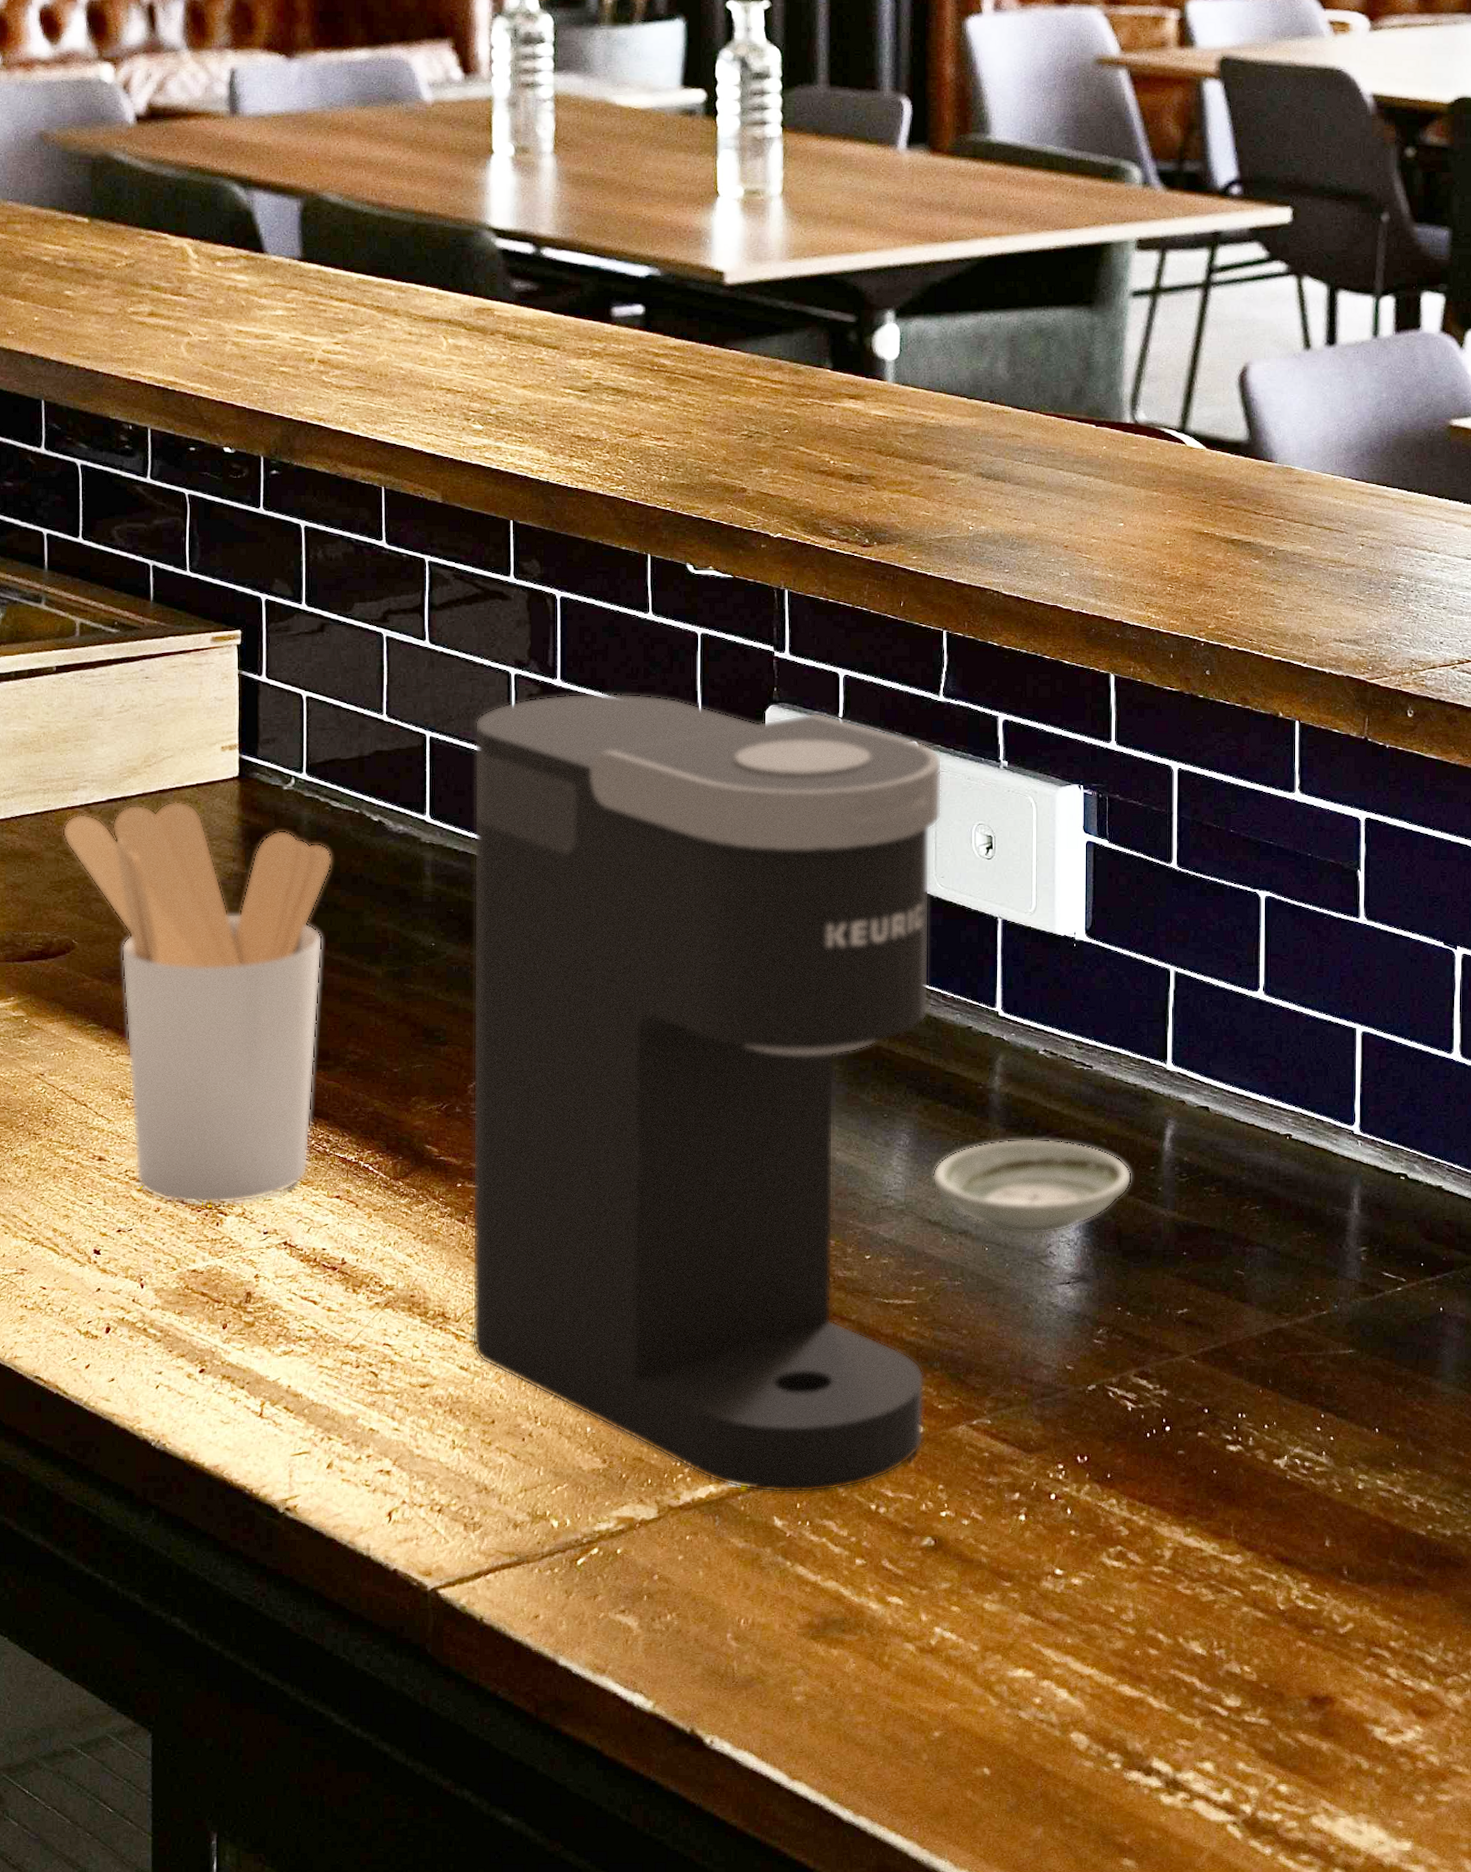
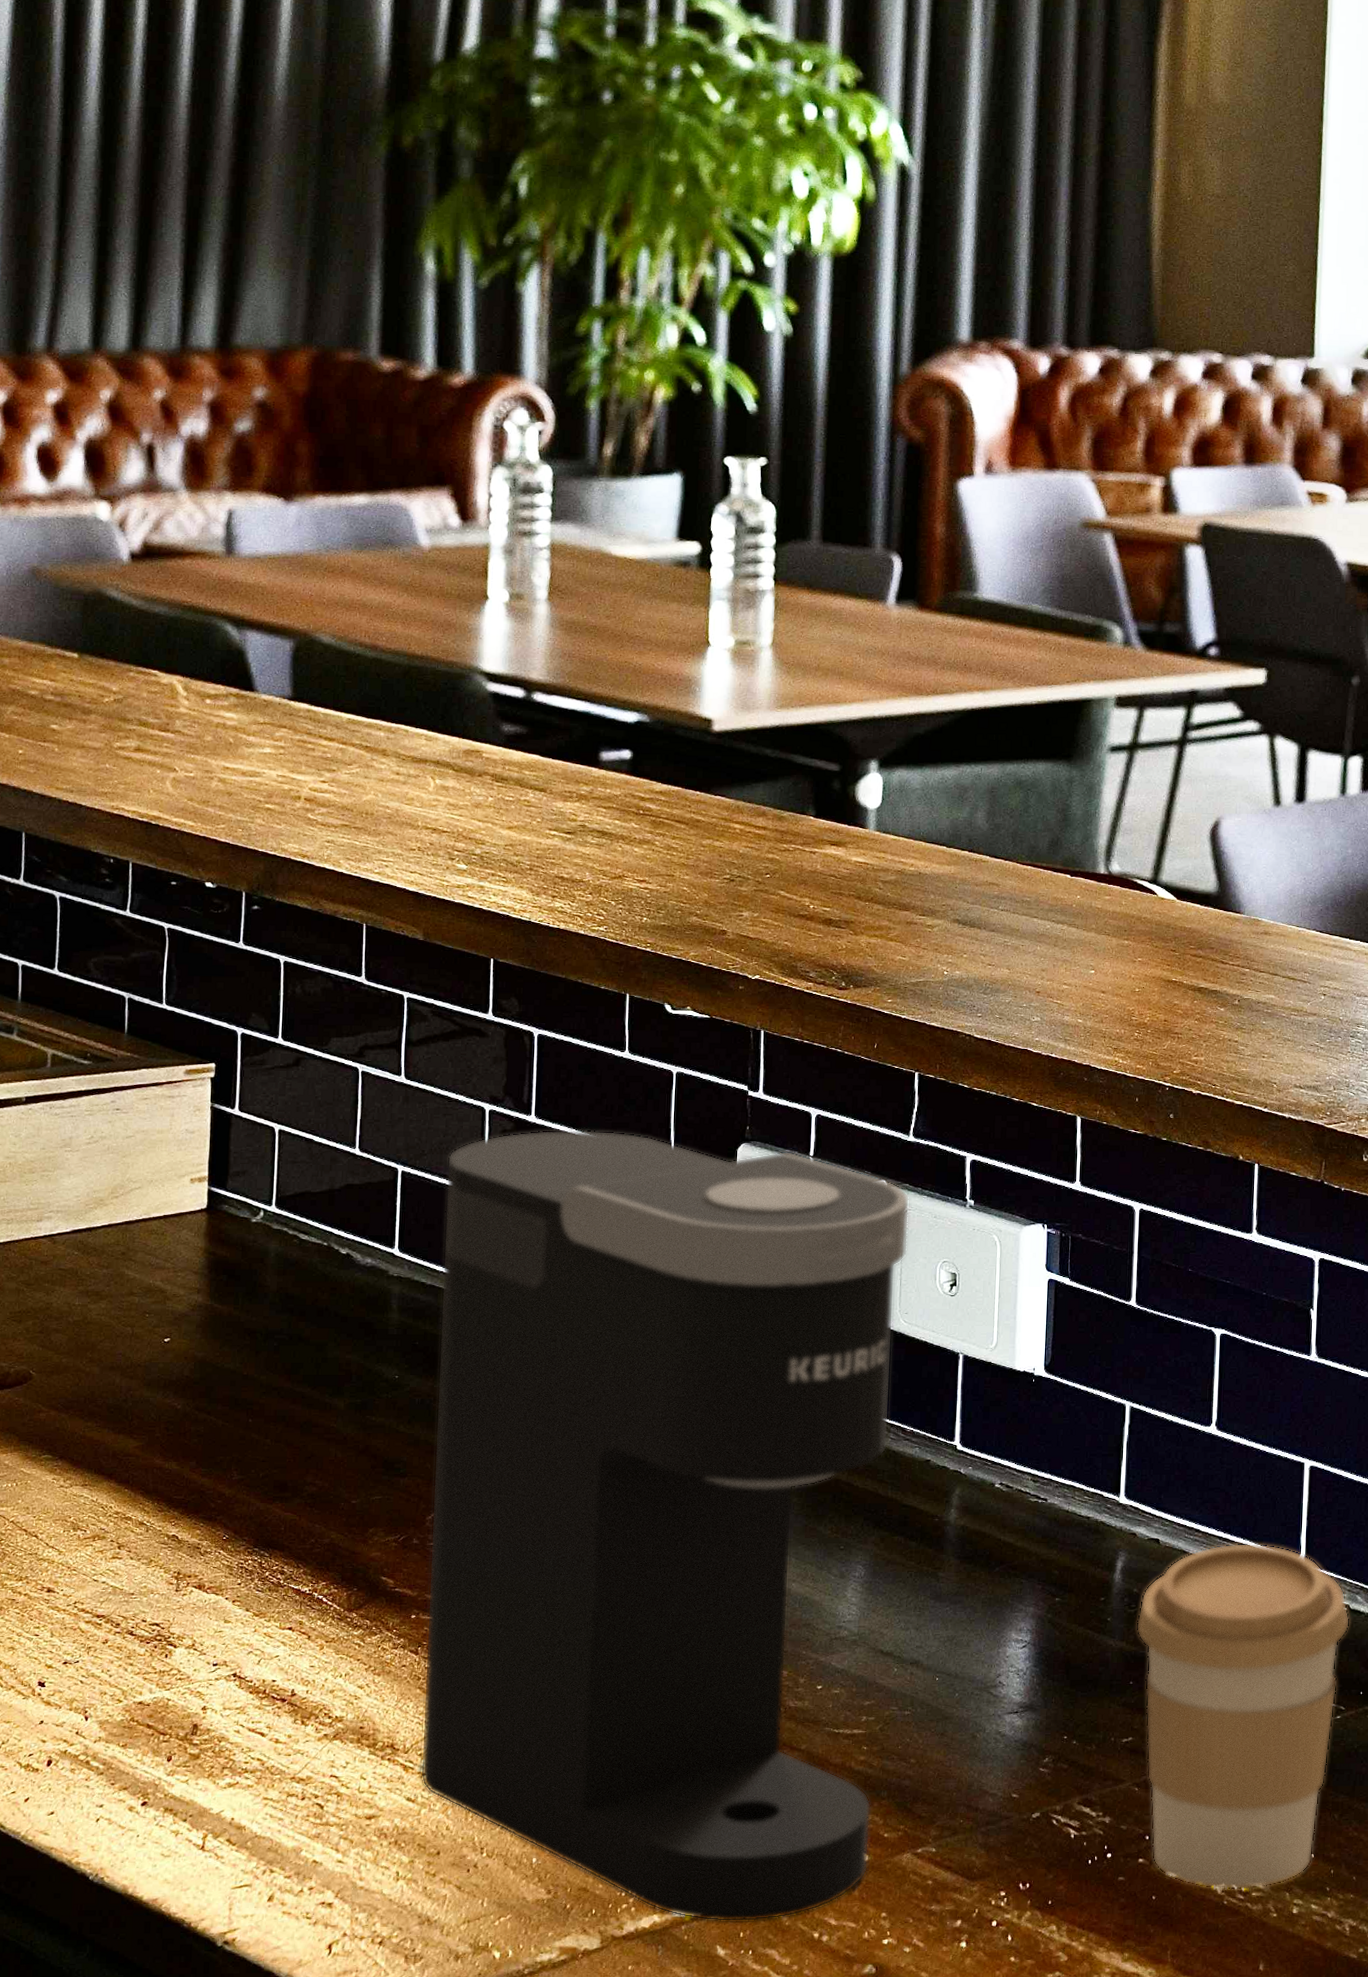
utensil holder: present [62,801,333,1205] -> none [24,1232,299,1637]
saucer: present [932,1139,1132,1235] -> none [885,1571,1082,1665]
coffee cup: none [1188,1111,1408,1464] -> present [1136,1543,1350,1890]

